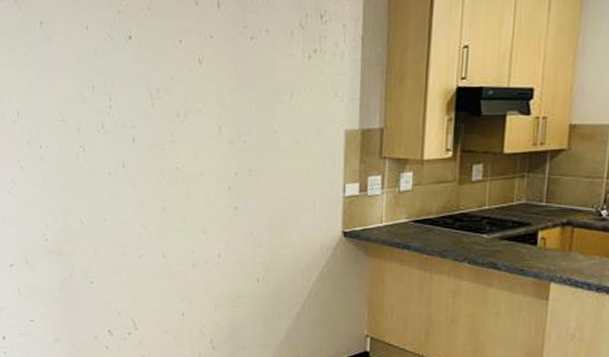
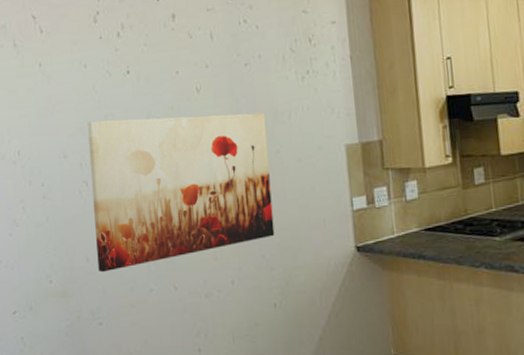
wall art: none [86,86,267,236] -> present [87,112,275,273]

